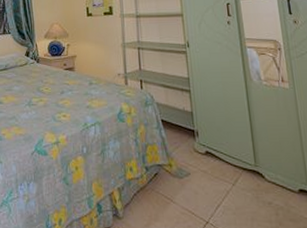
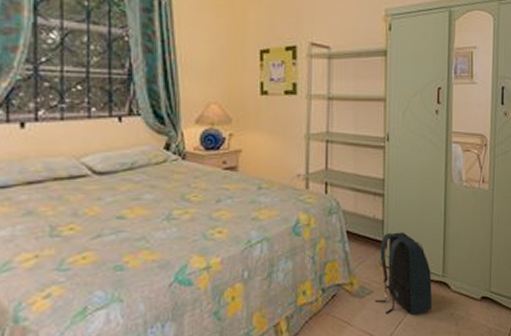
backpack: none [192,123,249,199] -> present [375,232,433,315]

